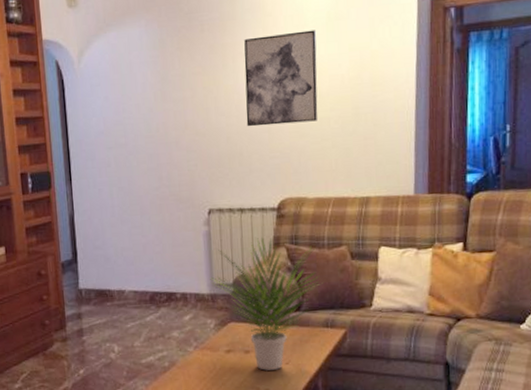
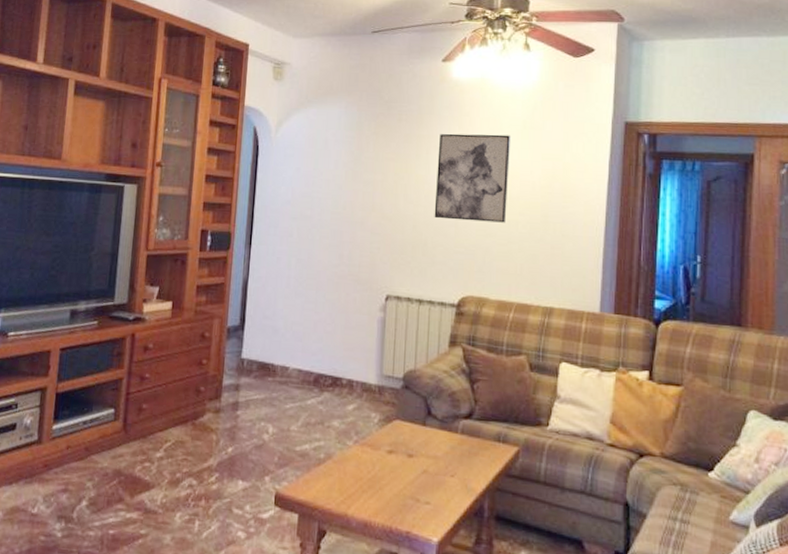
potted plant: present [210,236,320,371] -> none [379,332,495,482]

